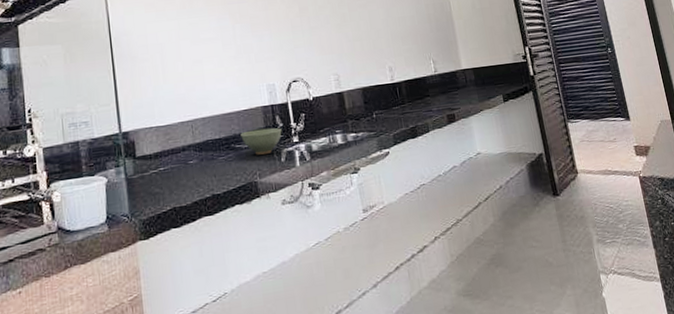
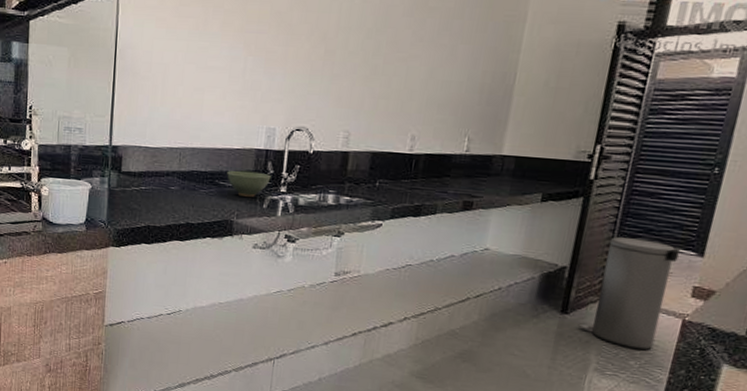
pedal bin: none [563,115,629,214] -> present [578,237,681,351]

